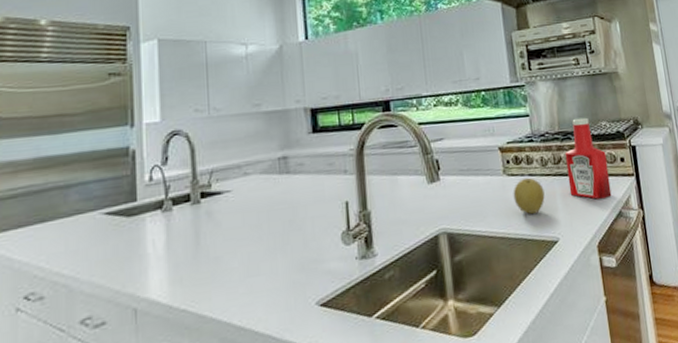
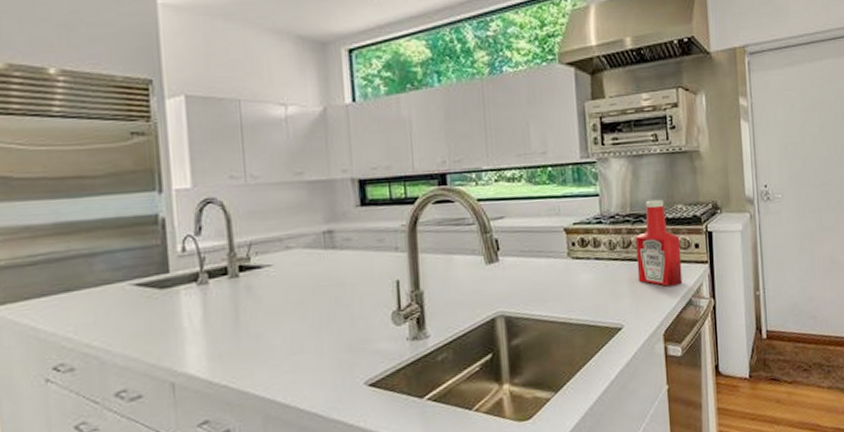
fruit: present [513,177,545,214] -> none [577,261,611,300]

